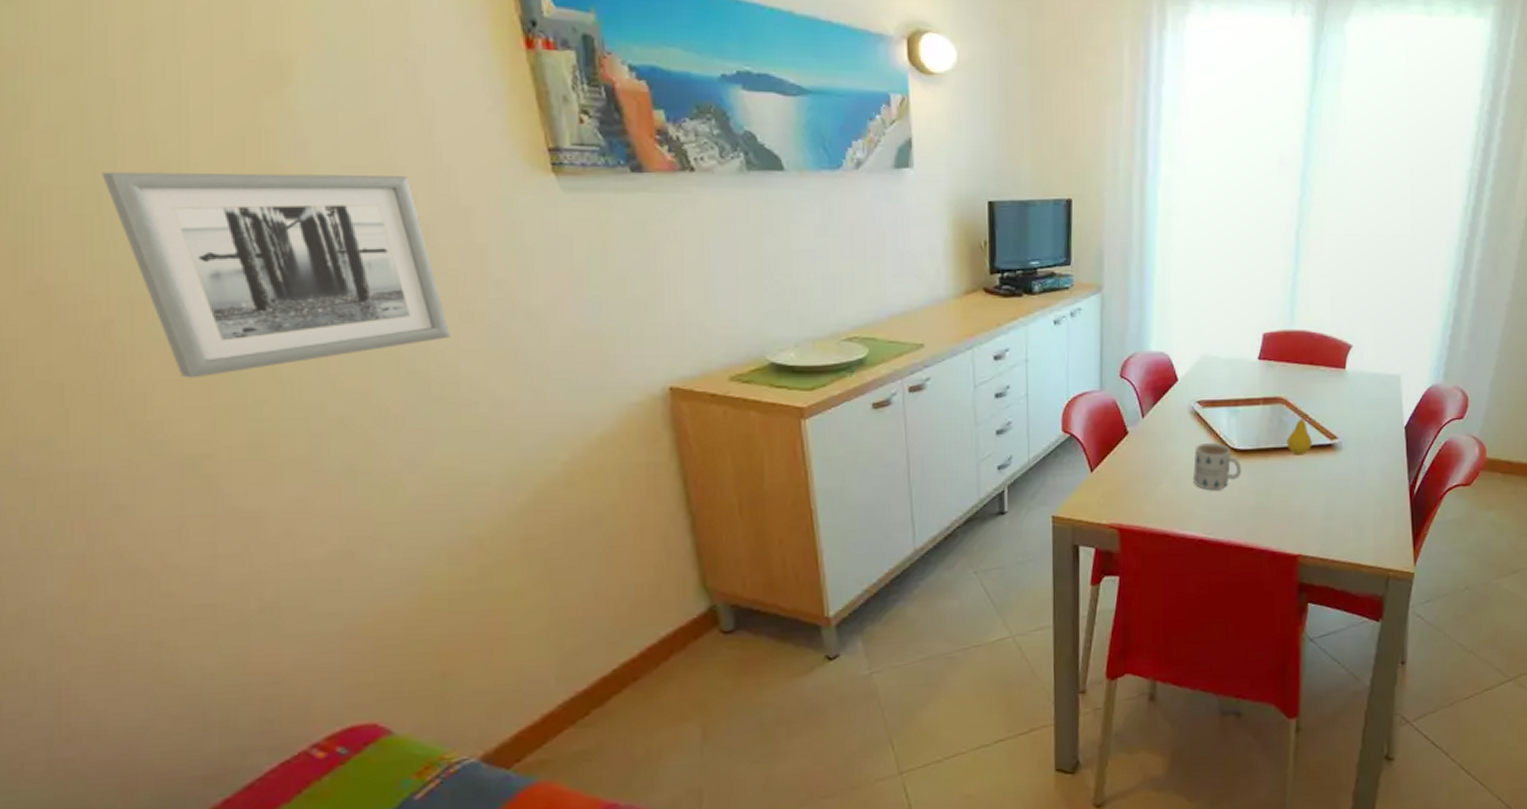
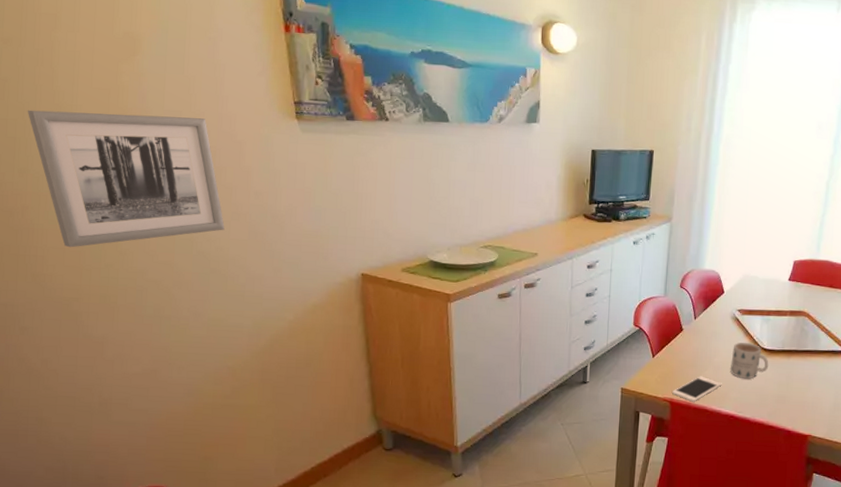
cell phone: none [1120,491,1184,526] -> present [672,376,722,402]
fruit: present [1286,413,1312,455] -> none [806,325,827,358]

